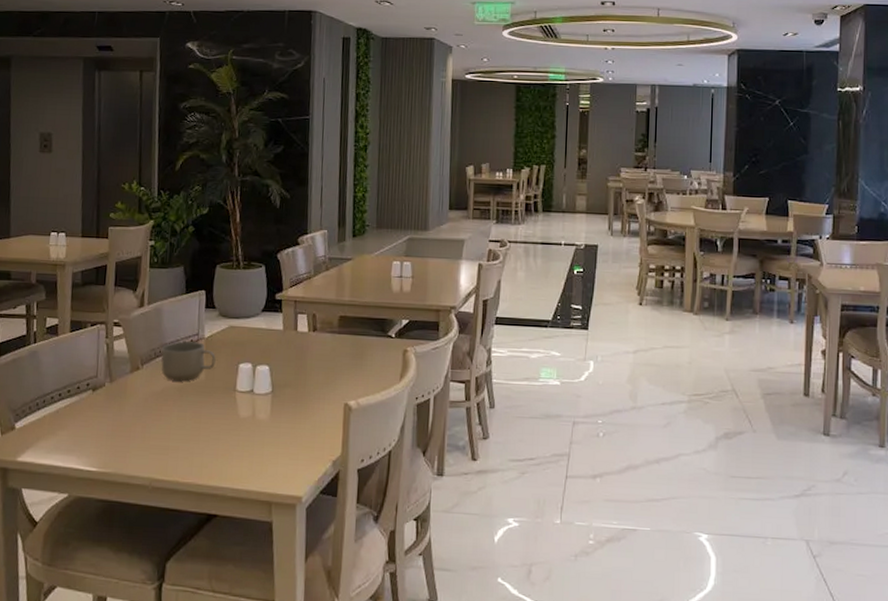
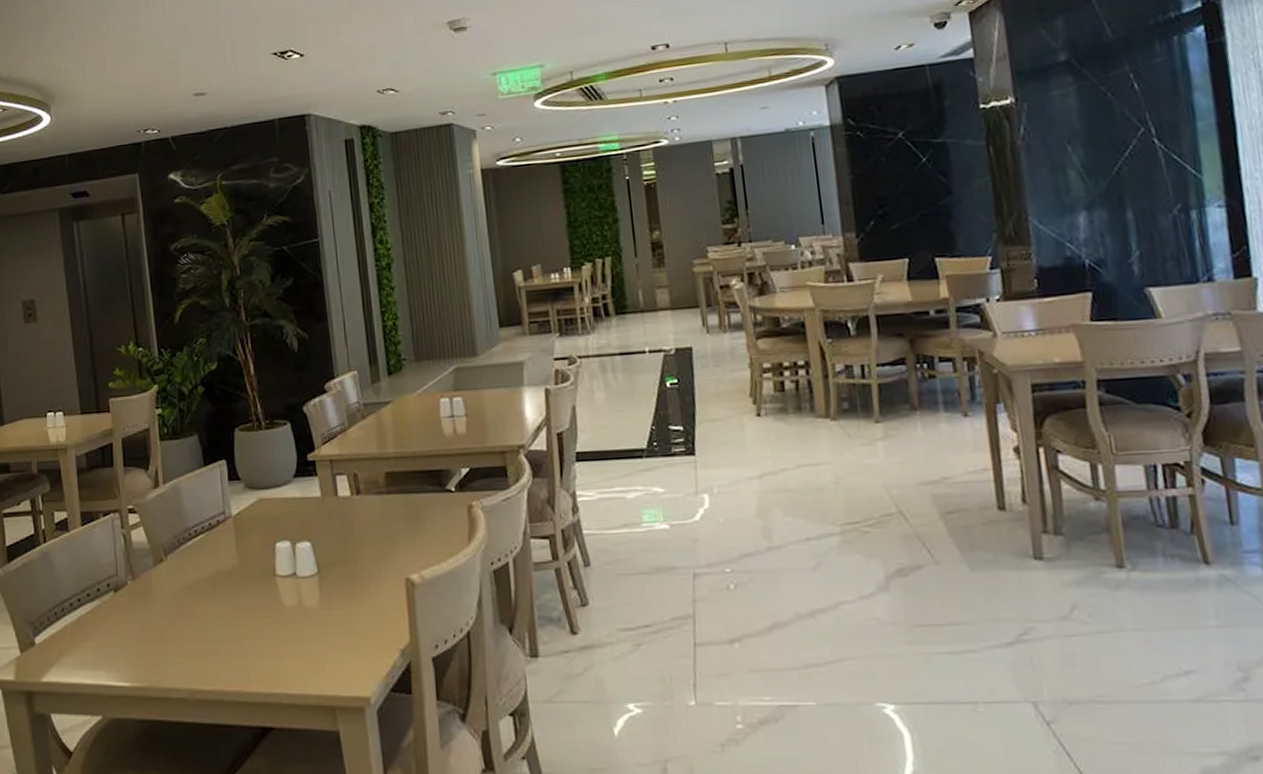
cup: present [161,341,216,381] -> none [184,522,248,570]

